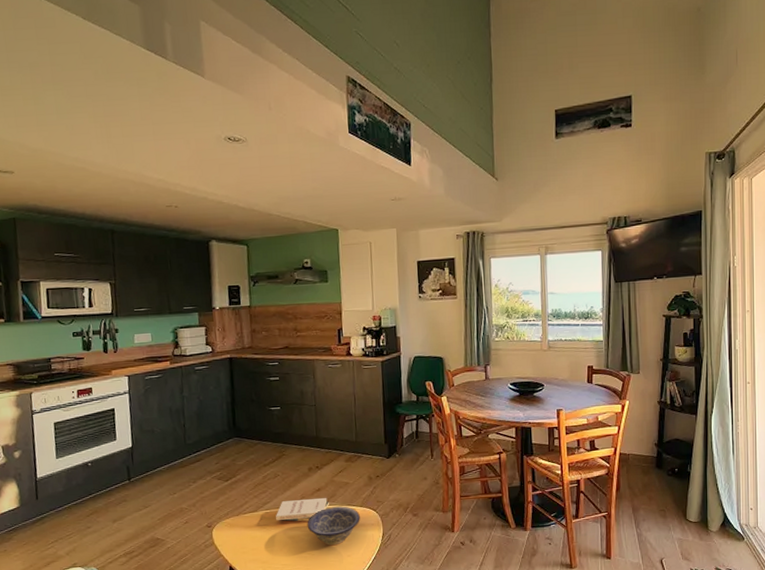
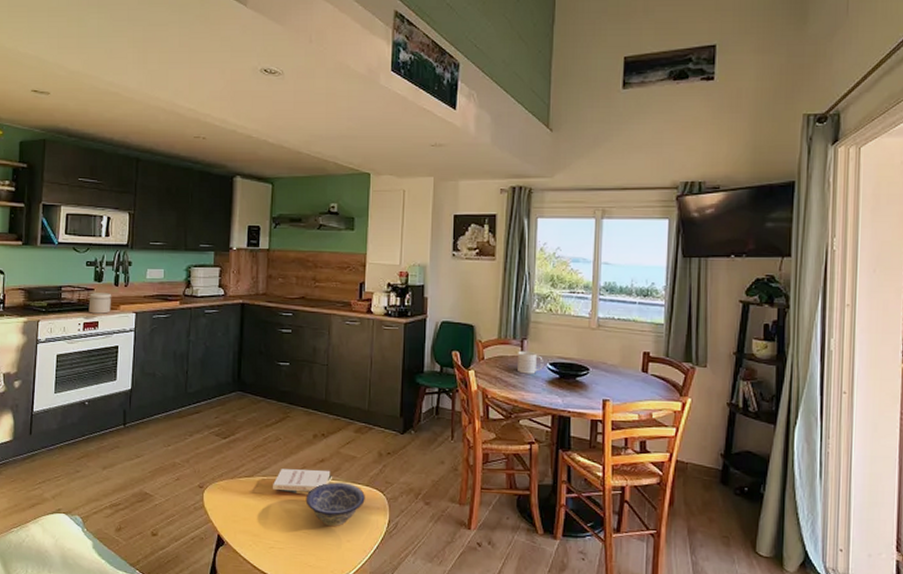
jar: none [80,360,103,381] -> present [89,293,112,314]
mug: none [482,374,505,395] -> present [516,350,543,374]

